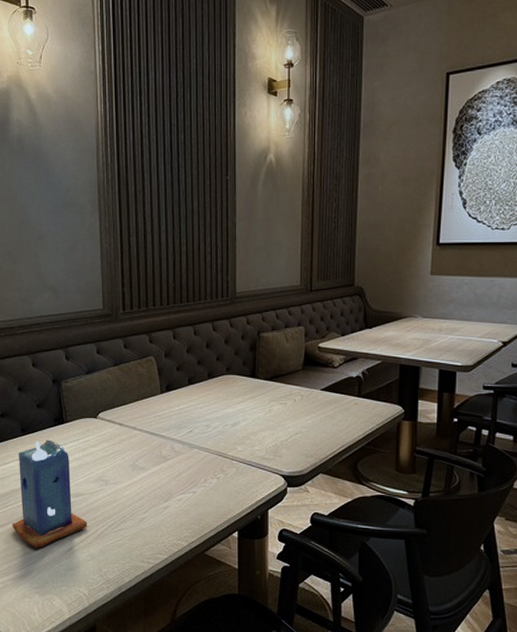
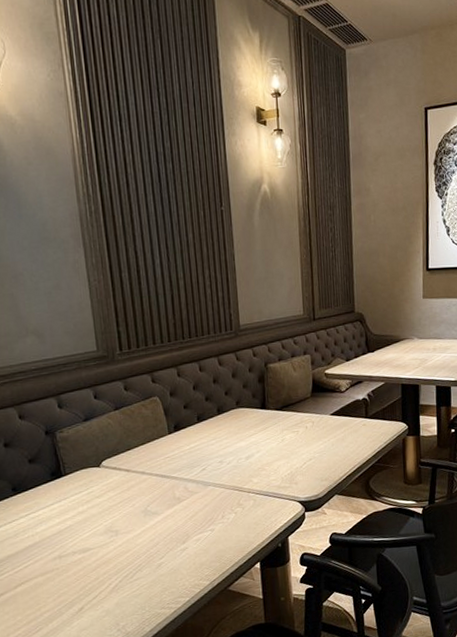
candle: present [12,439,87,548] -> none [10,496,99,614]

